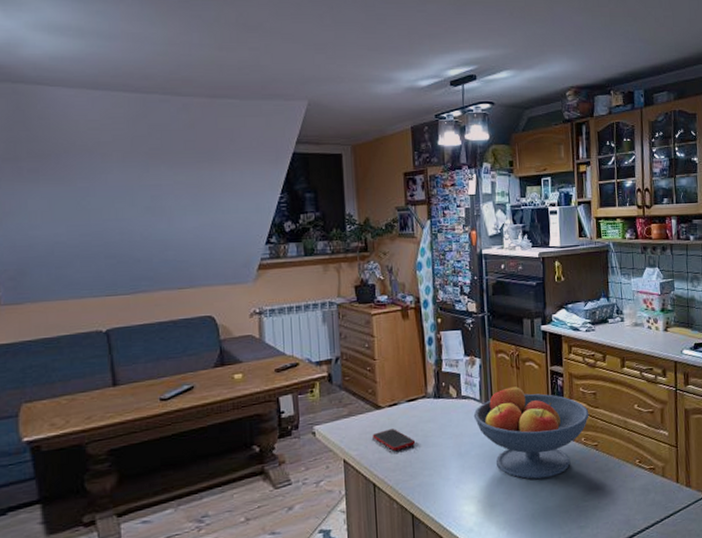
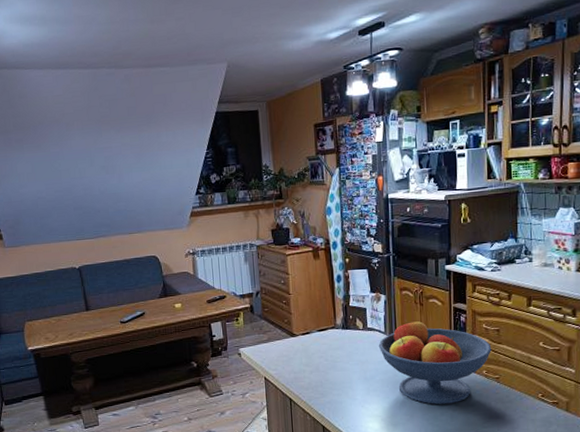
cell phone: present [372,429,416,451] -> none [288,354,326,372]

